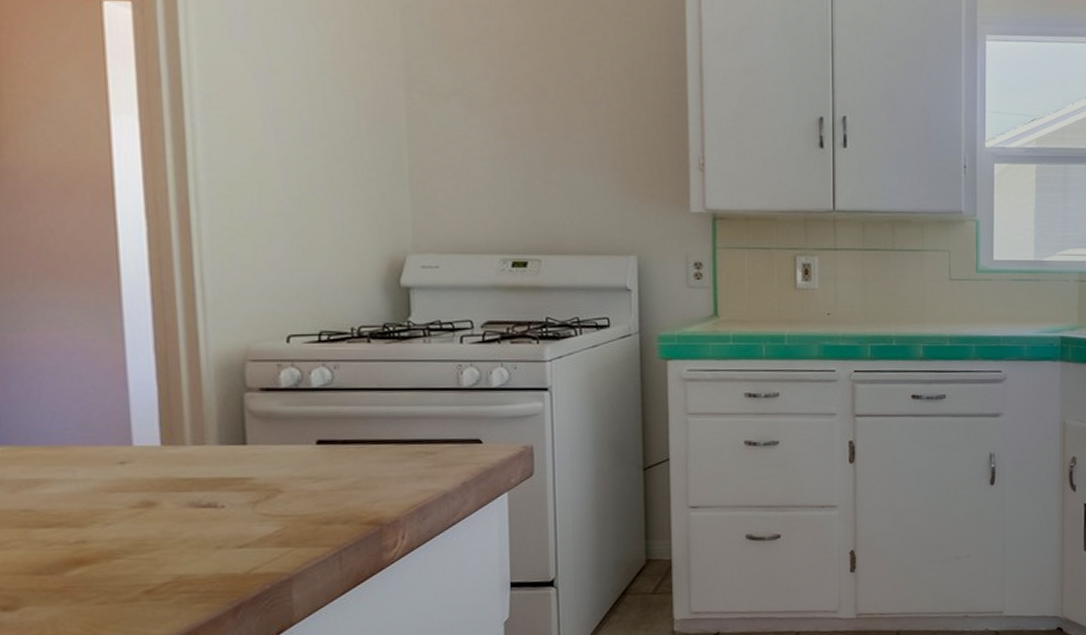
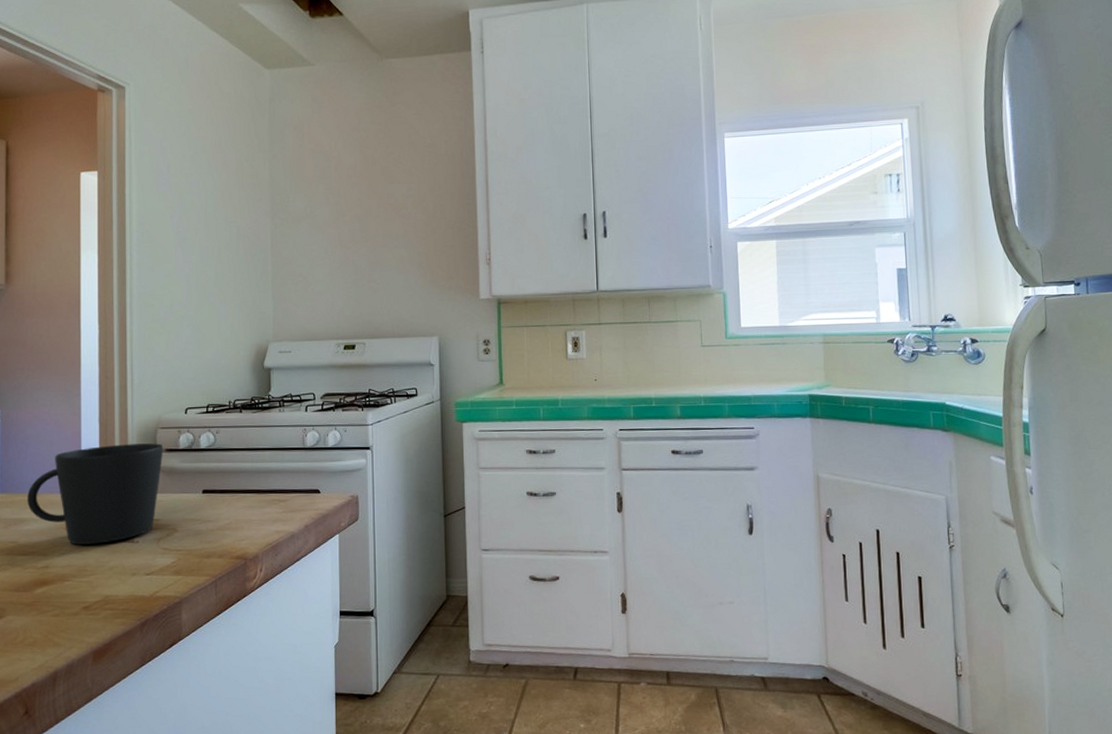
cup: none [45,380,257,512] -> present [27,443,164,545]

